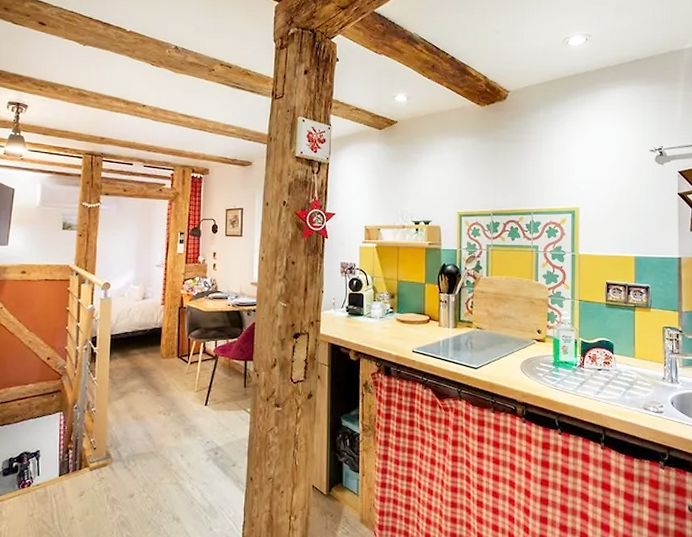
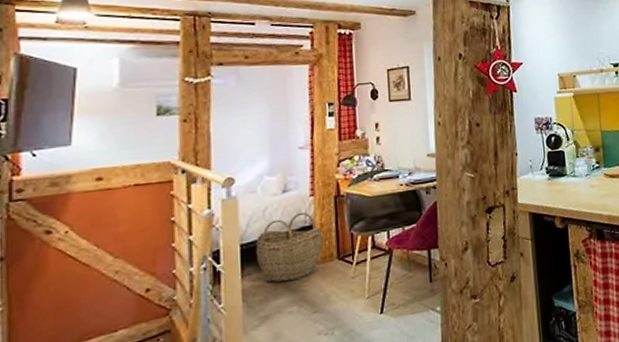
woven basket: none [120,316,168,369] -> present [255,212,323,283]

